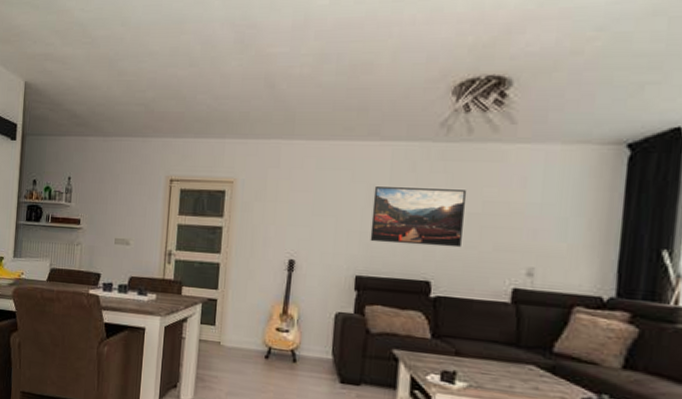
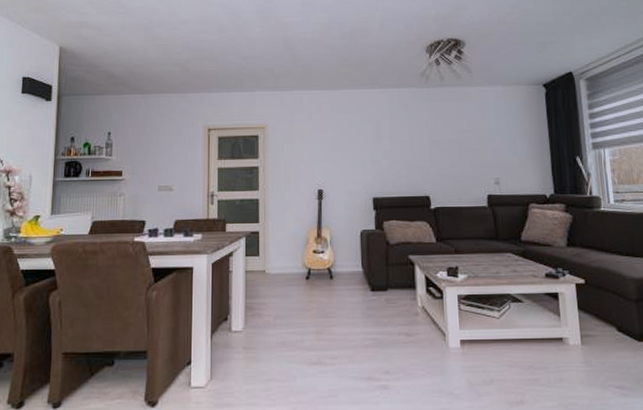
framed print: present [370,187,467,248] -> none [379,123,447,169]

